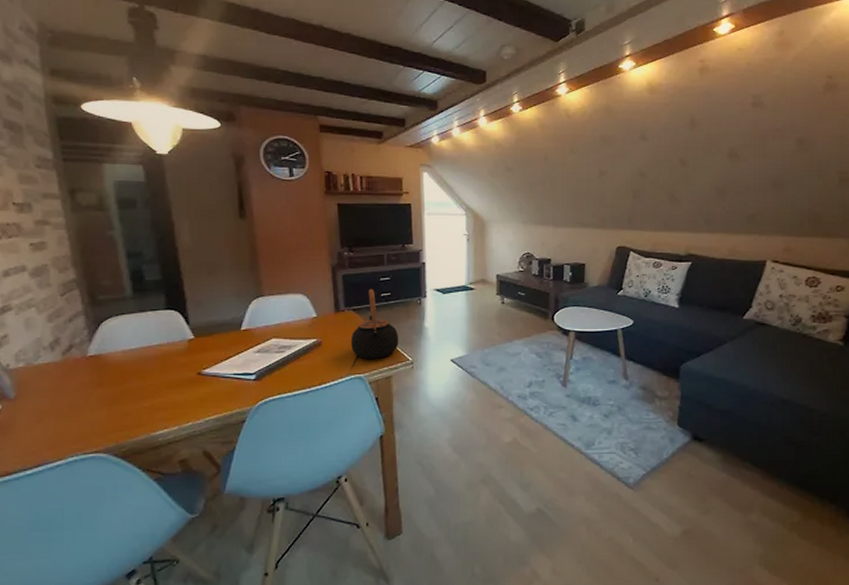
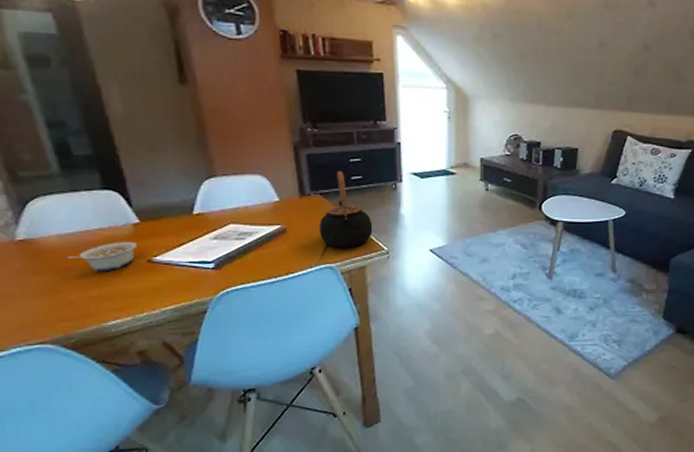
legume: none [129,355,190,384] -> present [67,241,138,272]

